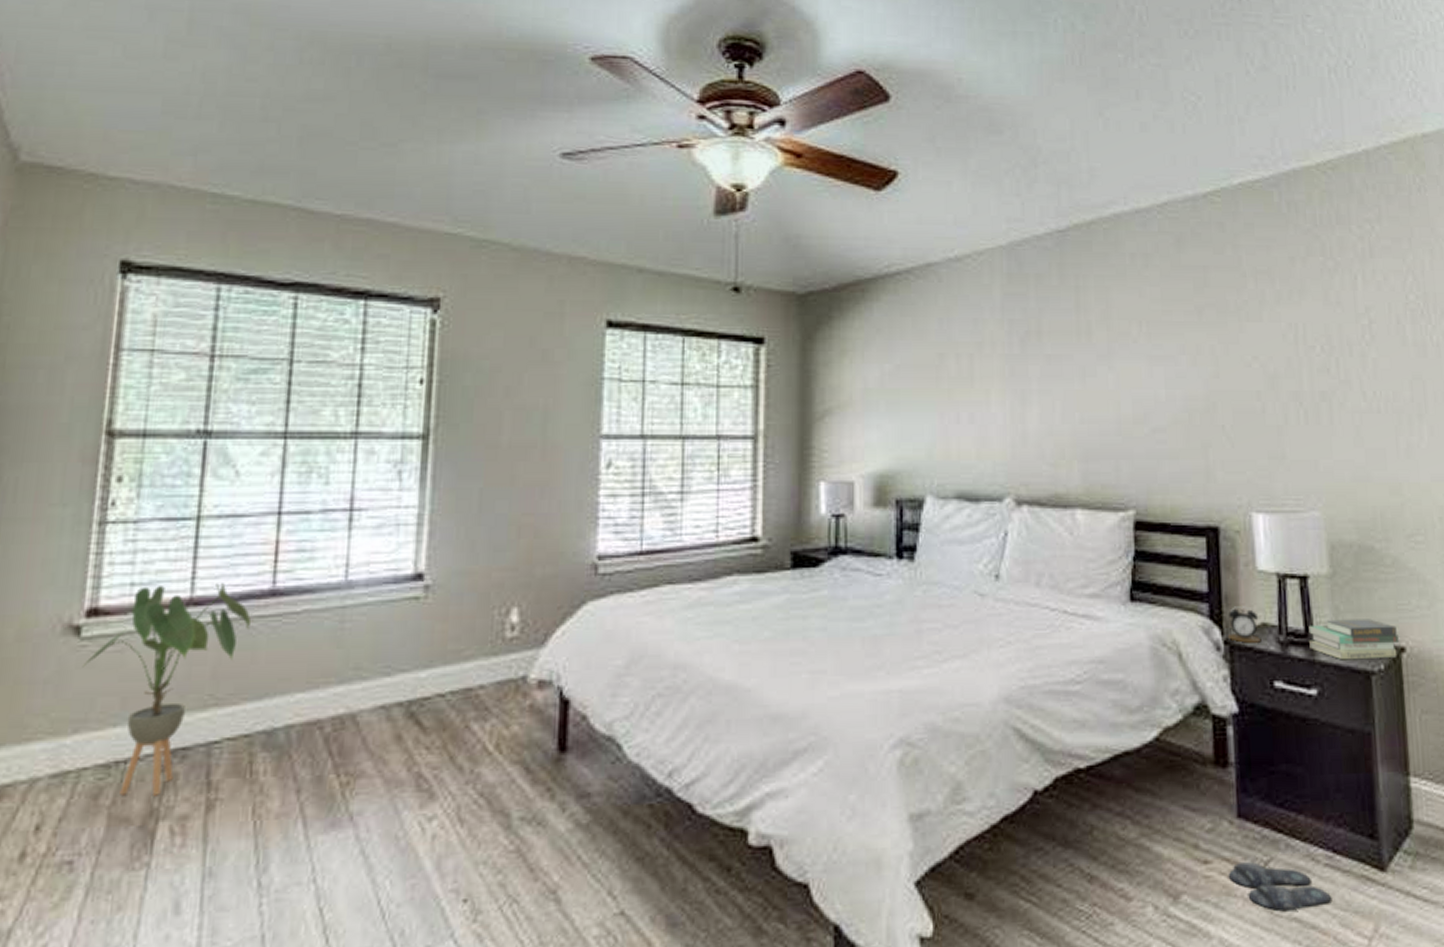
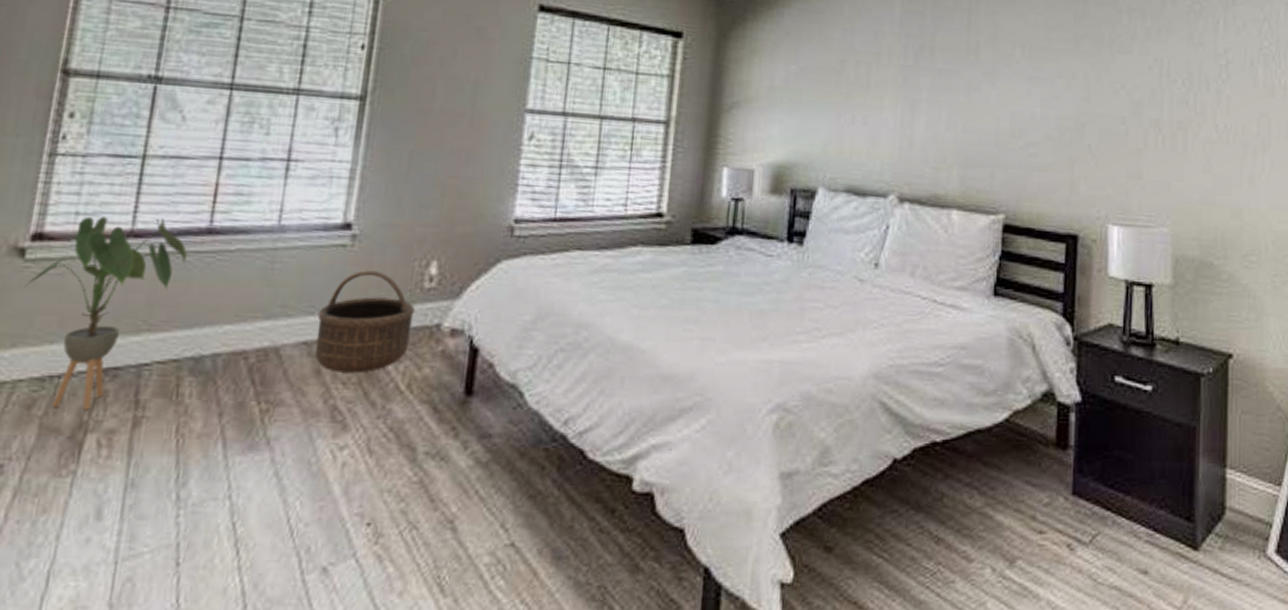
basket: none [393,623,498,737] -> present [314,270,415,373]
alarm clock: present [1227,606,1261,644] -> none [1077,307,1107,342]
slippers: present [1228,862,1331,912] -> none [1059,535,1148,580]
books: present [1308,619,1399,660] -> none [1149,325,1228,362]

